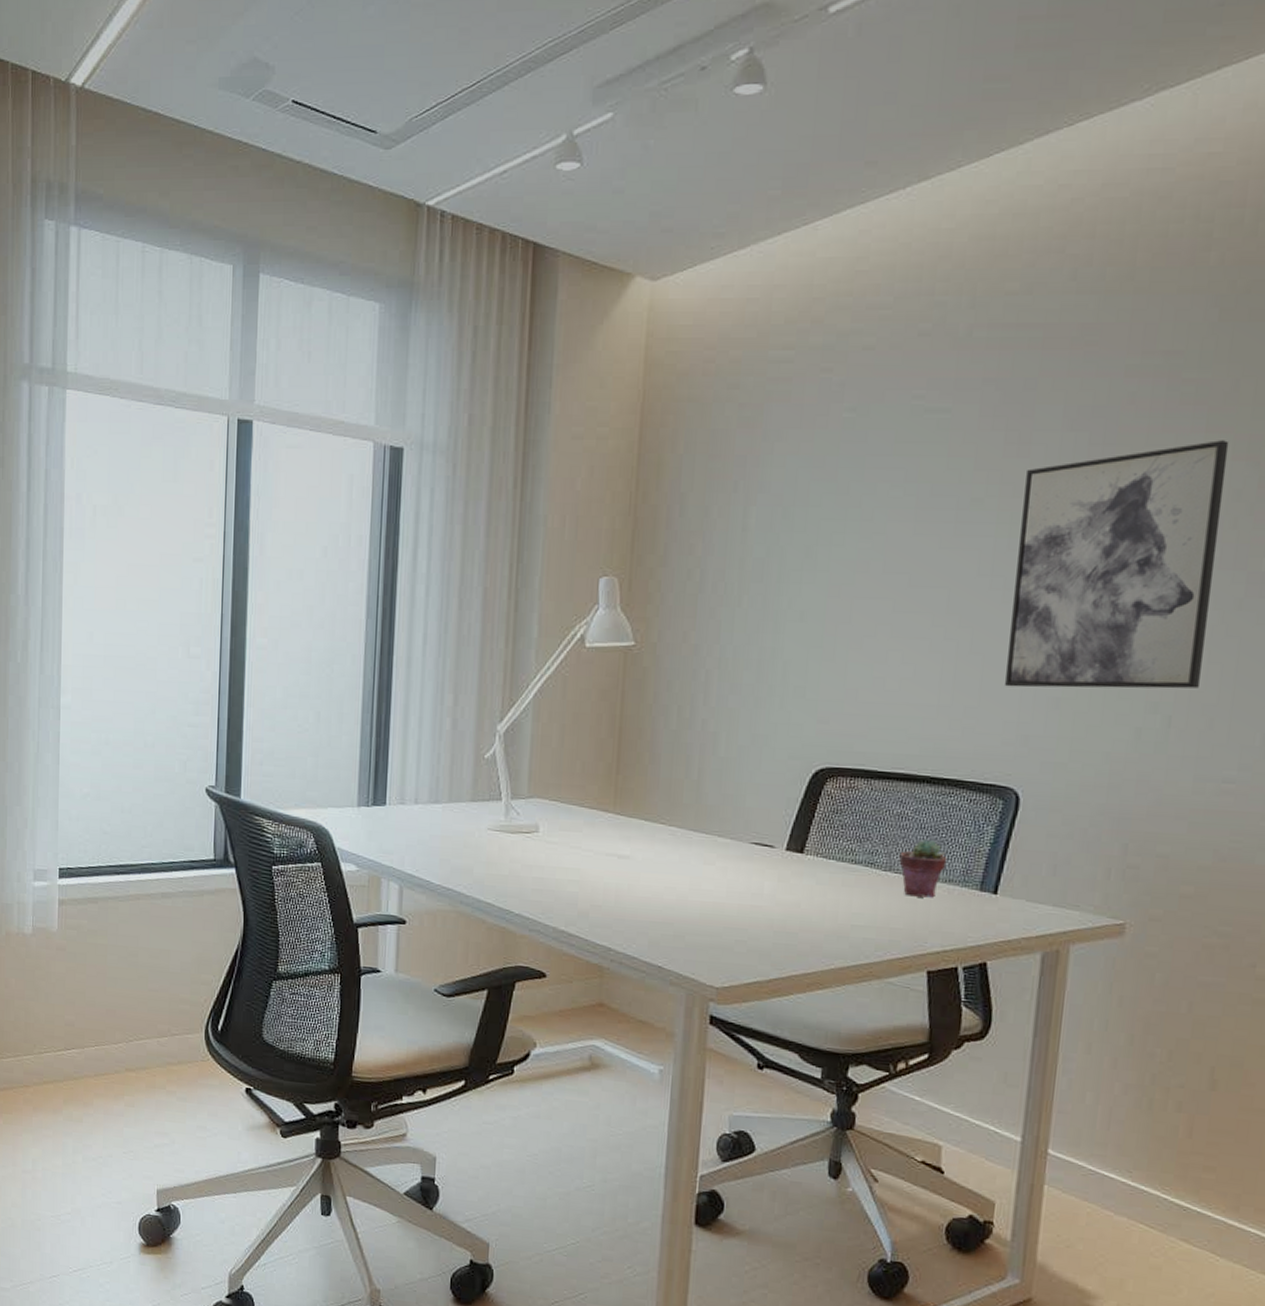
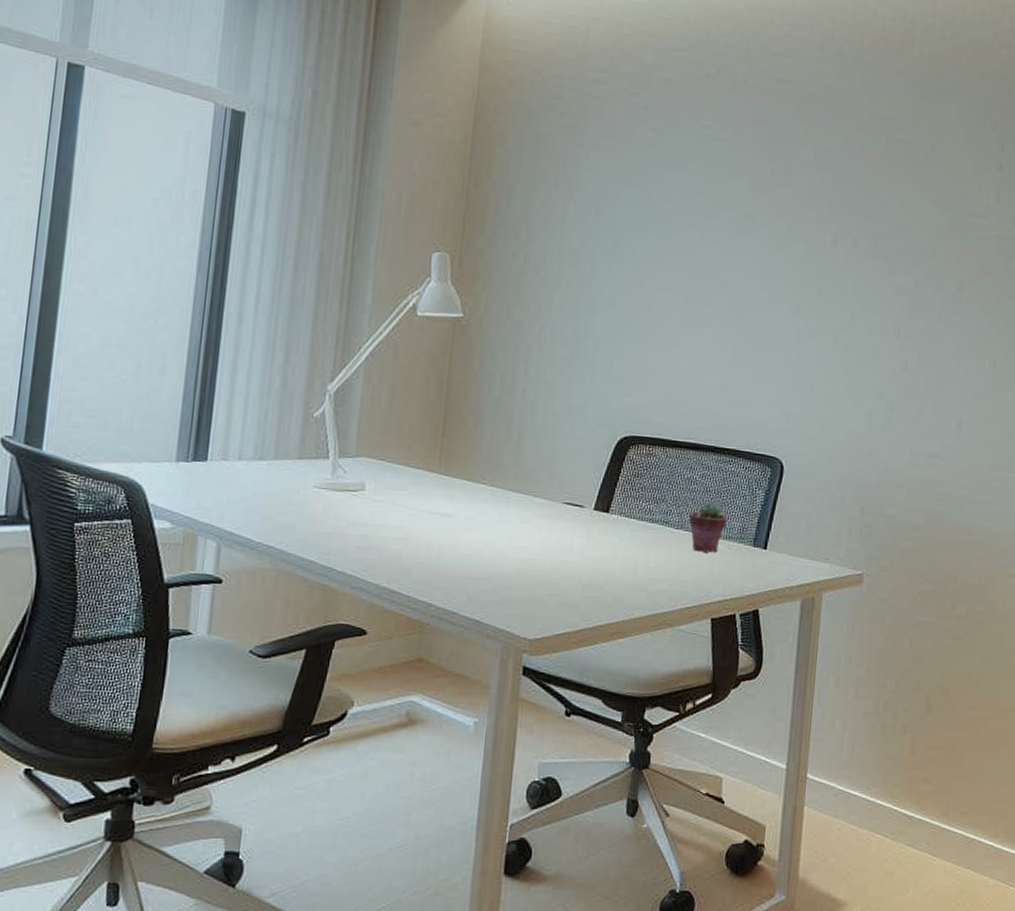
wall art: present [1004,440,1229,689] -> none [772,188,929,381]

